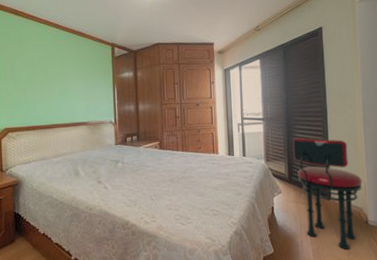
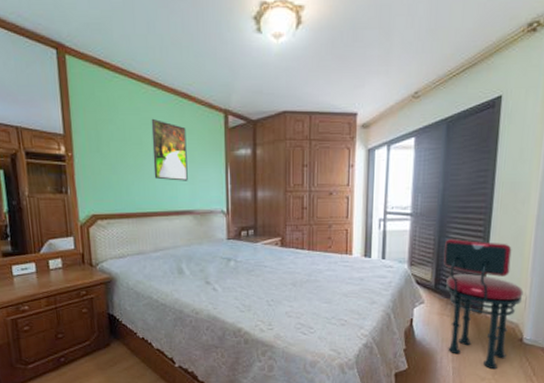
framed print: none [54,51,83,99] -> present [151,118,188,181]

